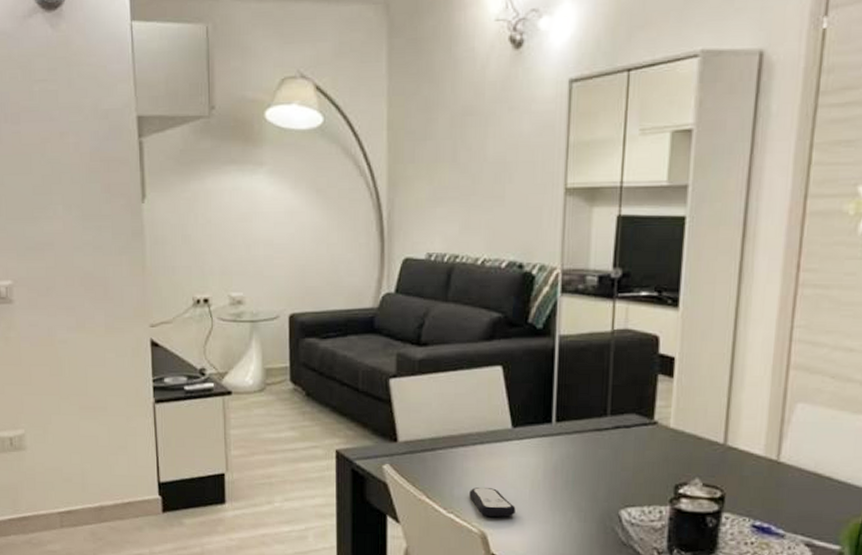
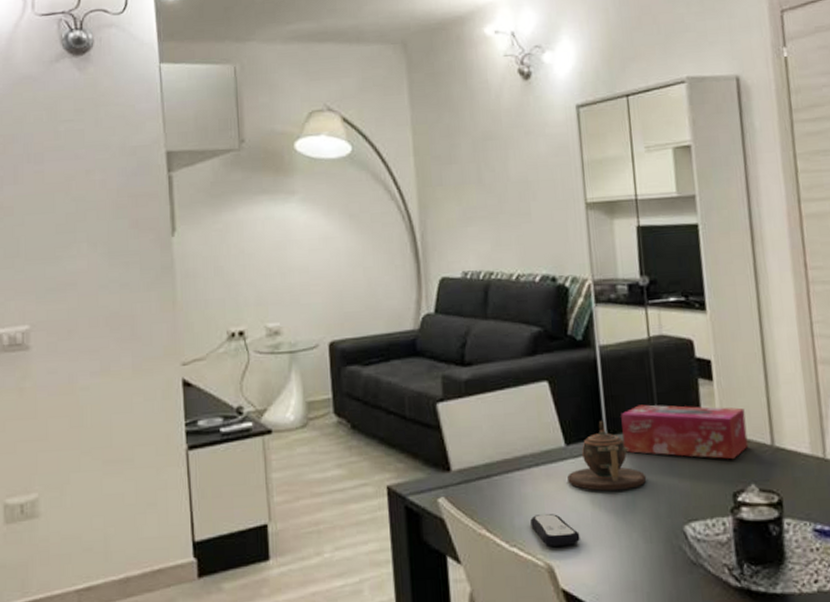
teapot: none [510,407,590,473] -> present [567,420,647,491]
tissue box: none [571,395,702,454] -> present [621,404,749,460]

